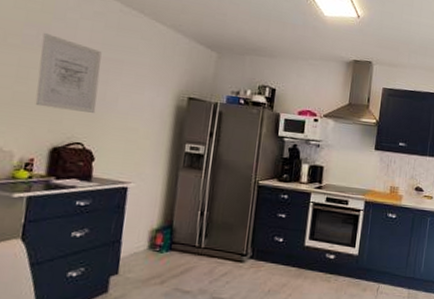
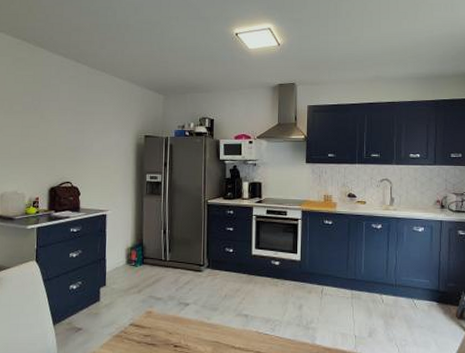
wall art: present [35,32,102,113] -> none [35,98,78,157]

